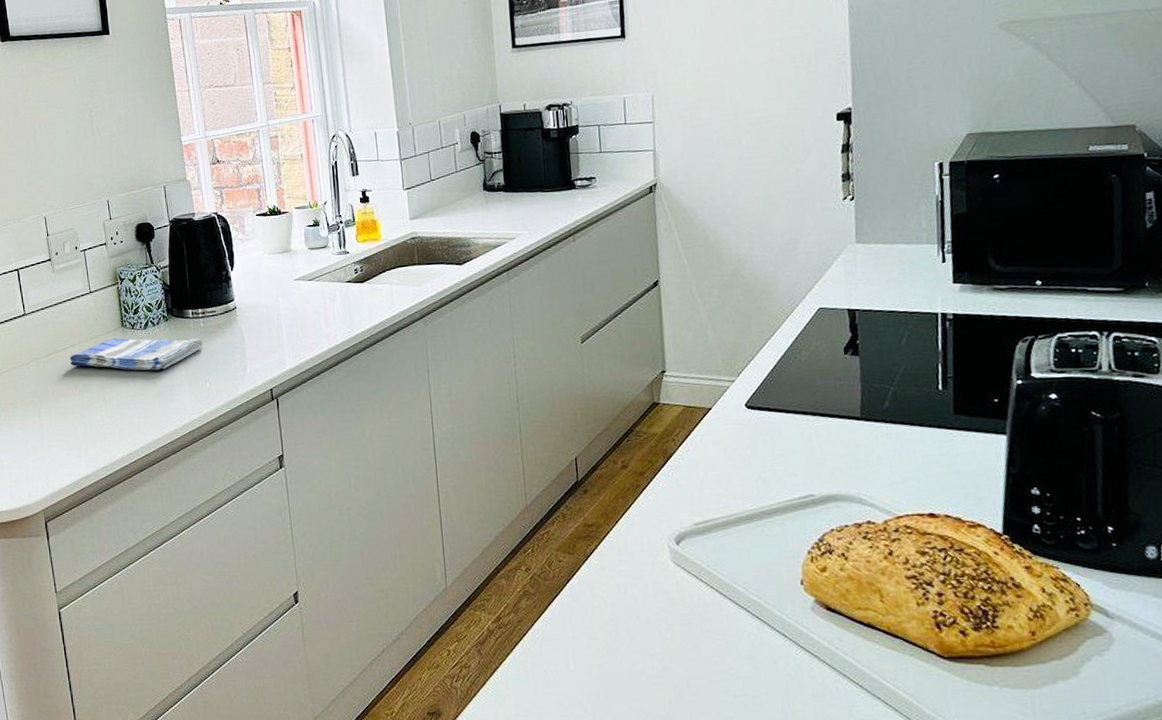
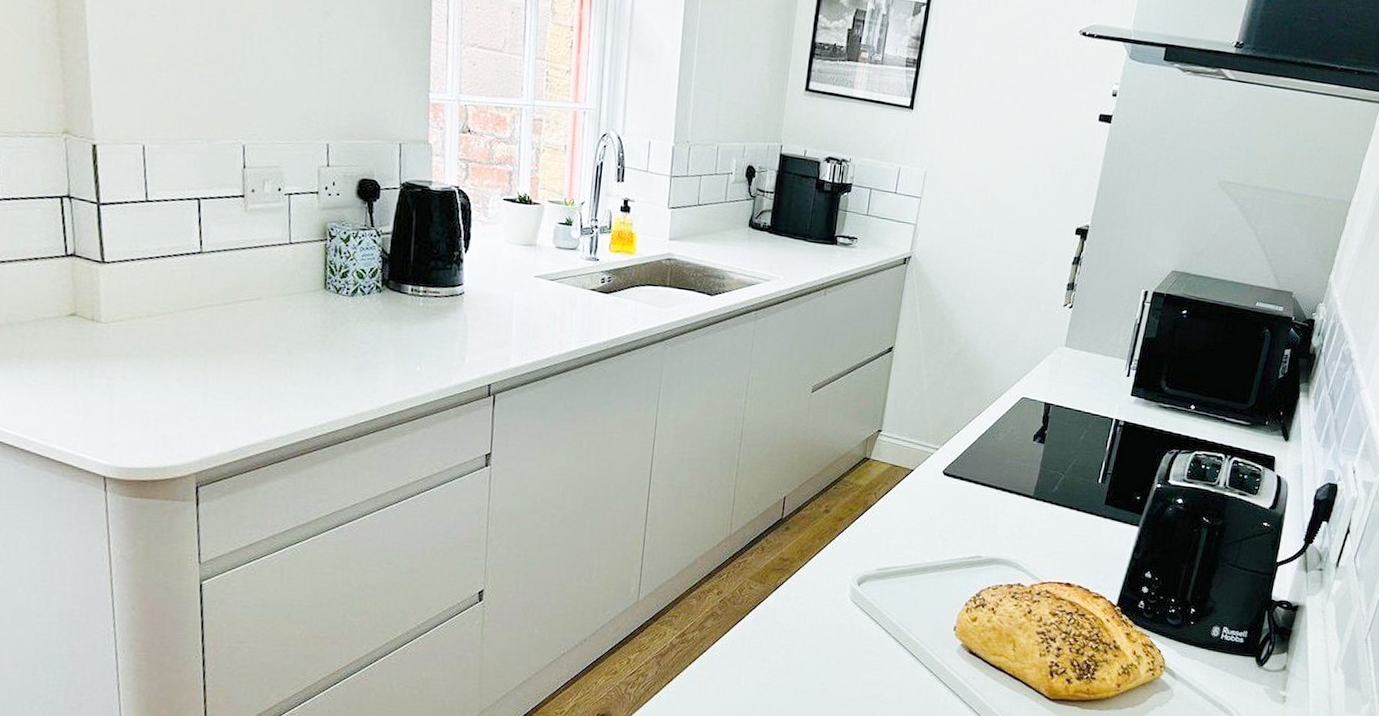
dish towel: present [70,338,203,371] -> none [253,299,420,344]

